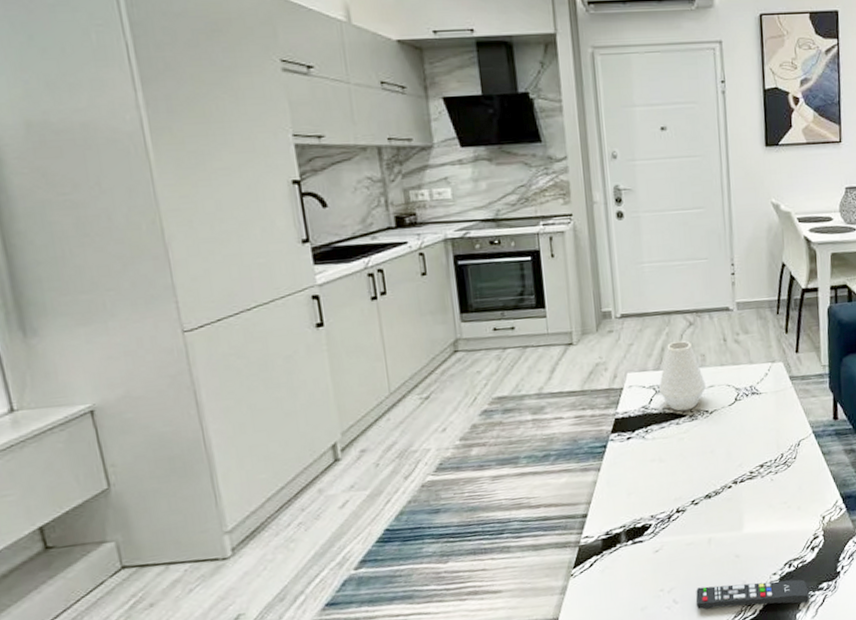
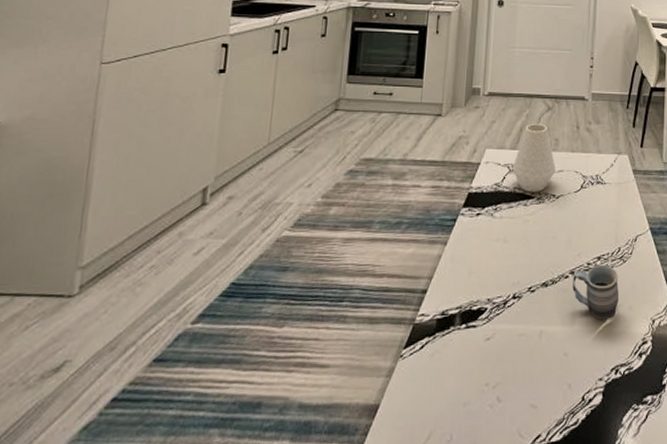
remote control: present [695,579,810,610] -> none [518,385,634,418]
mug: none [736,471,786,523] -> present [573,264,619,321]

